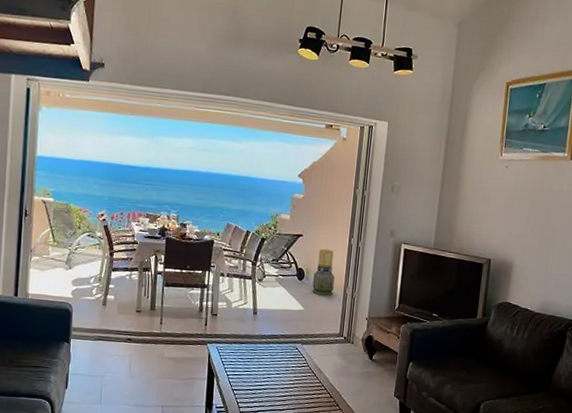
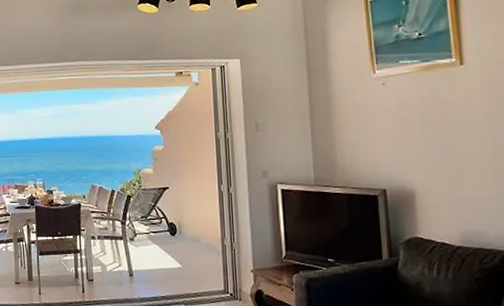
lantern: present [312,248,335,296] -> none [186,199,210,249]

